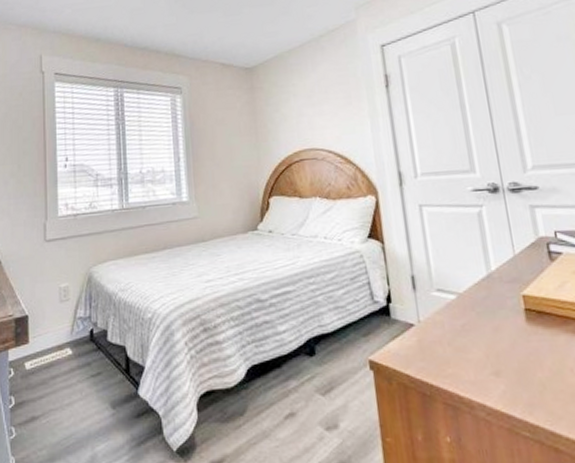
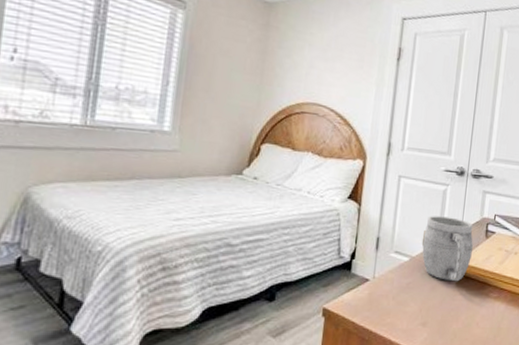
mug: none [465,242,539,319] -> present [421,216,473,282]

